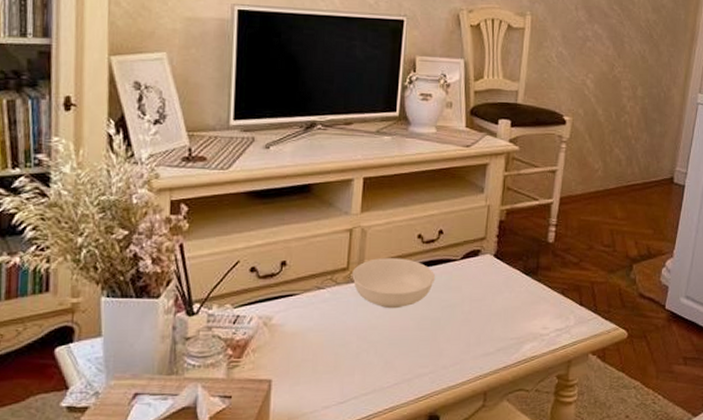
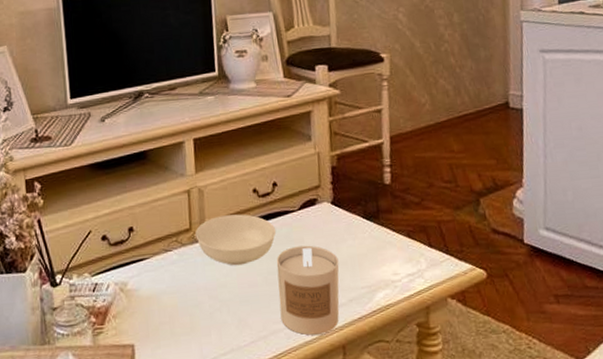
candle: none [428,294,493,381] -> present [276,245,339,336]

